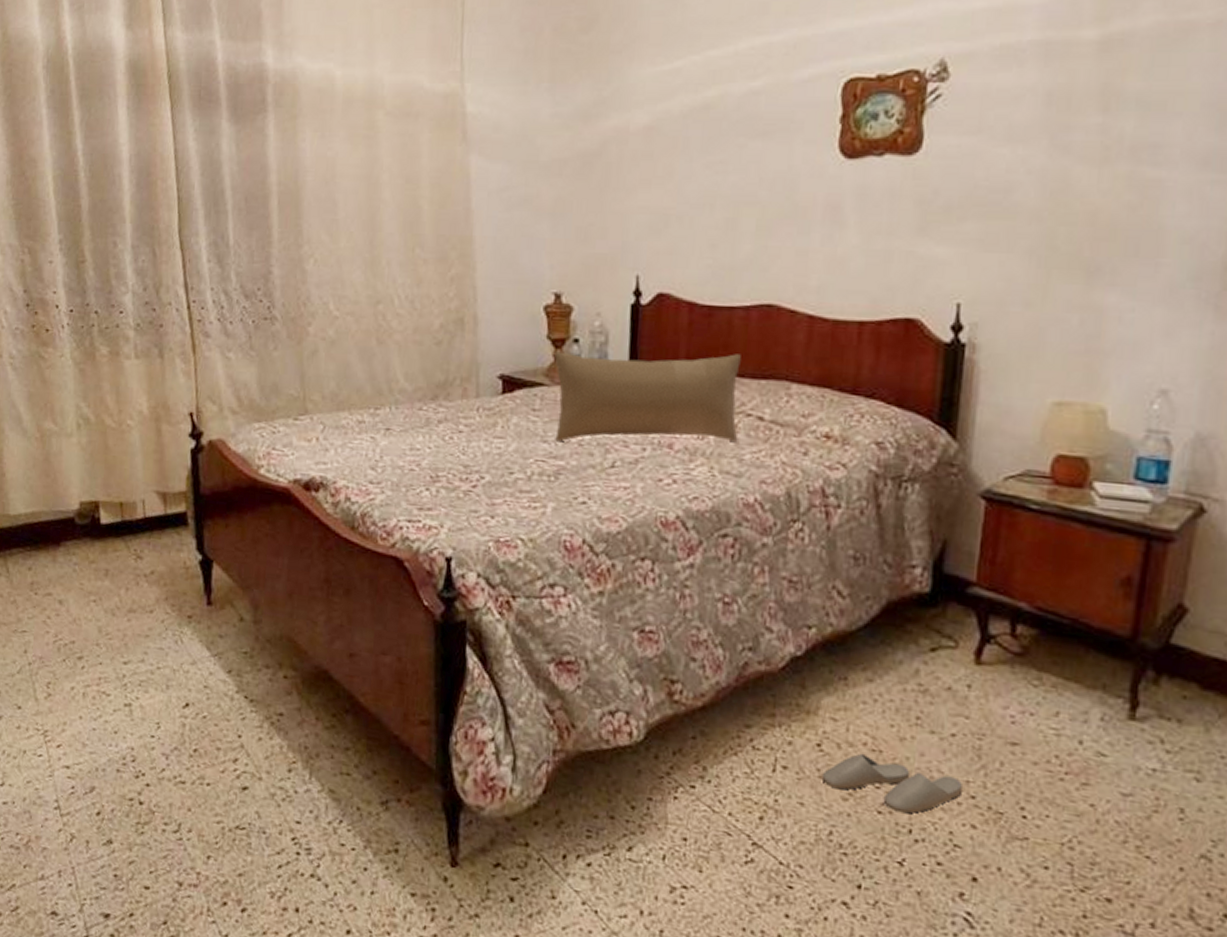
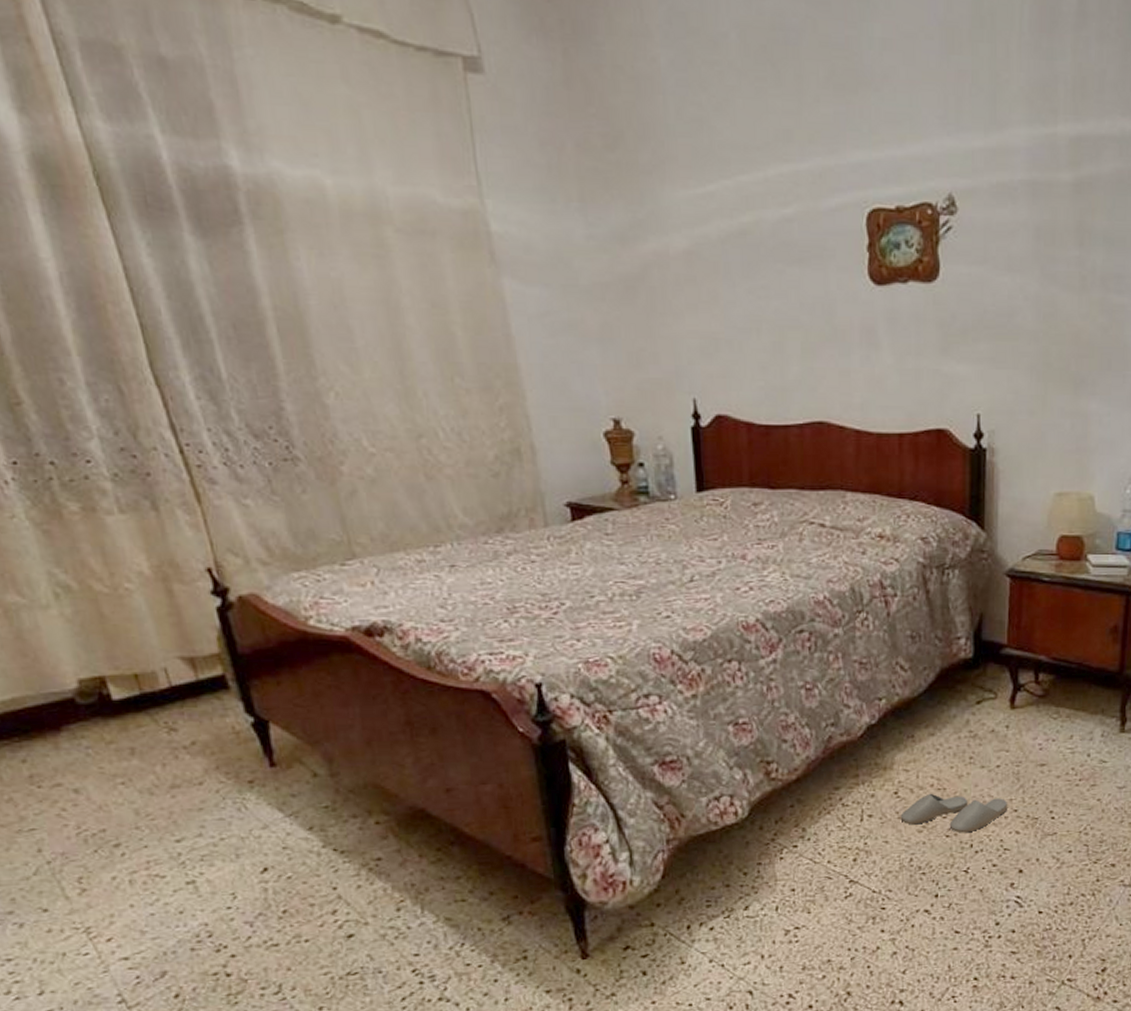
pillow: present [554,351,741,442] -> none [621,468,804,563]

